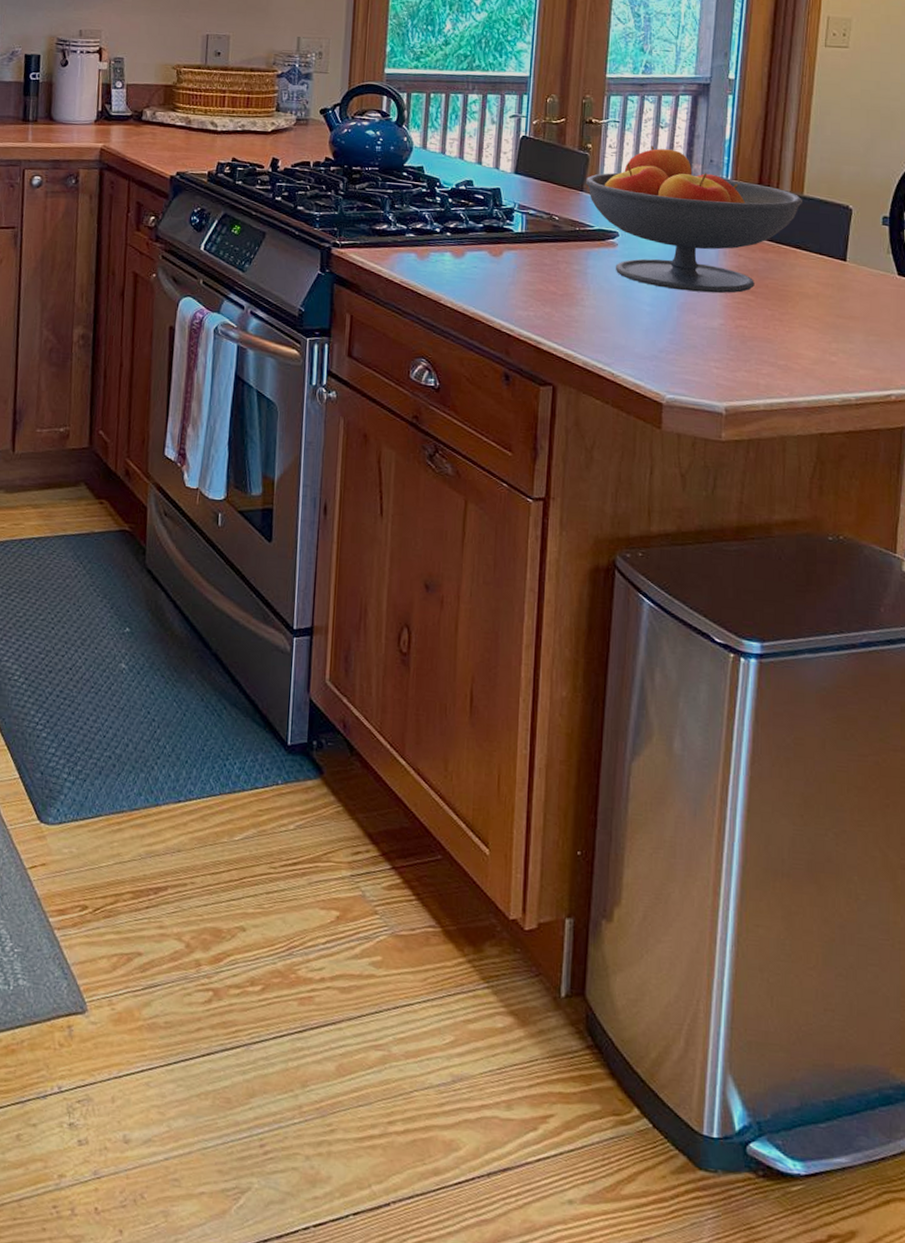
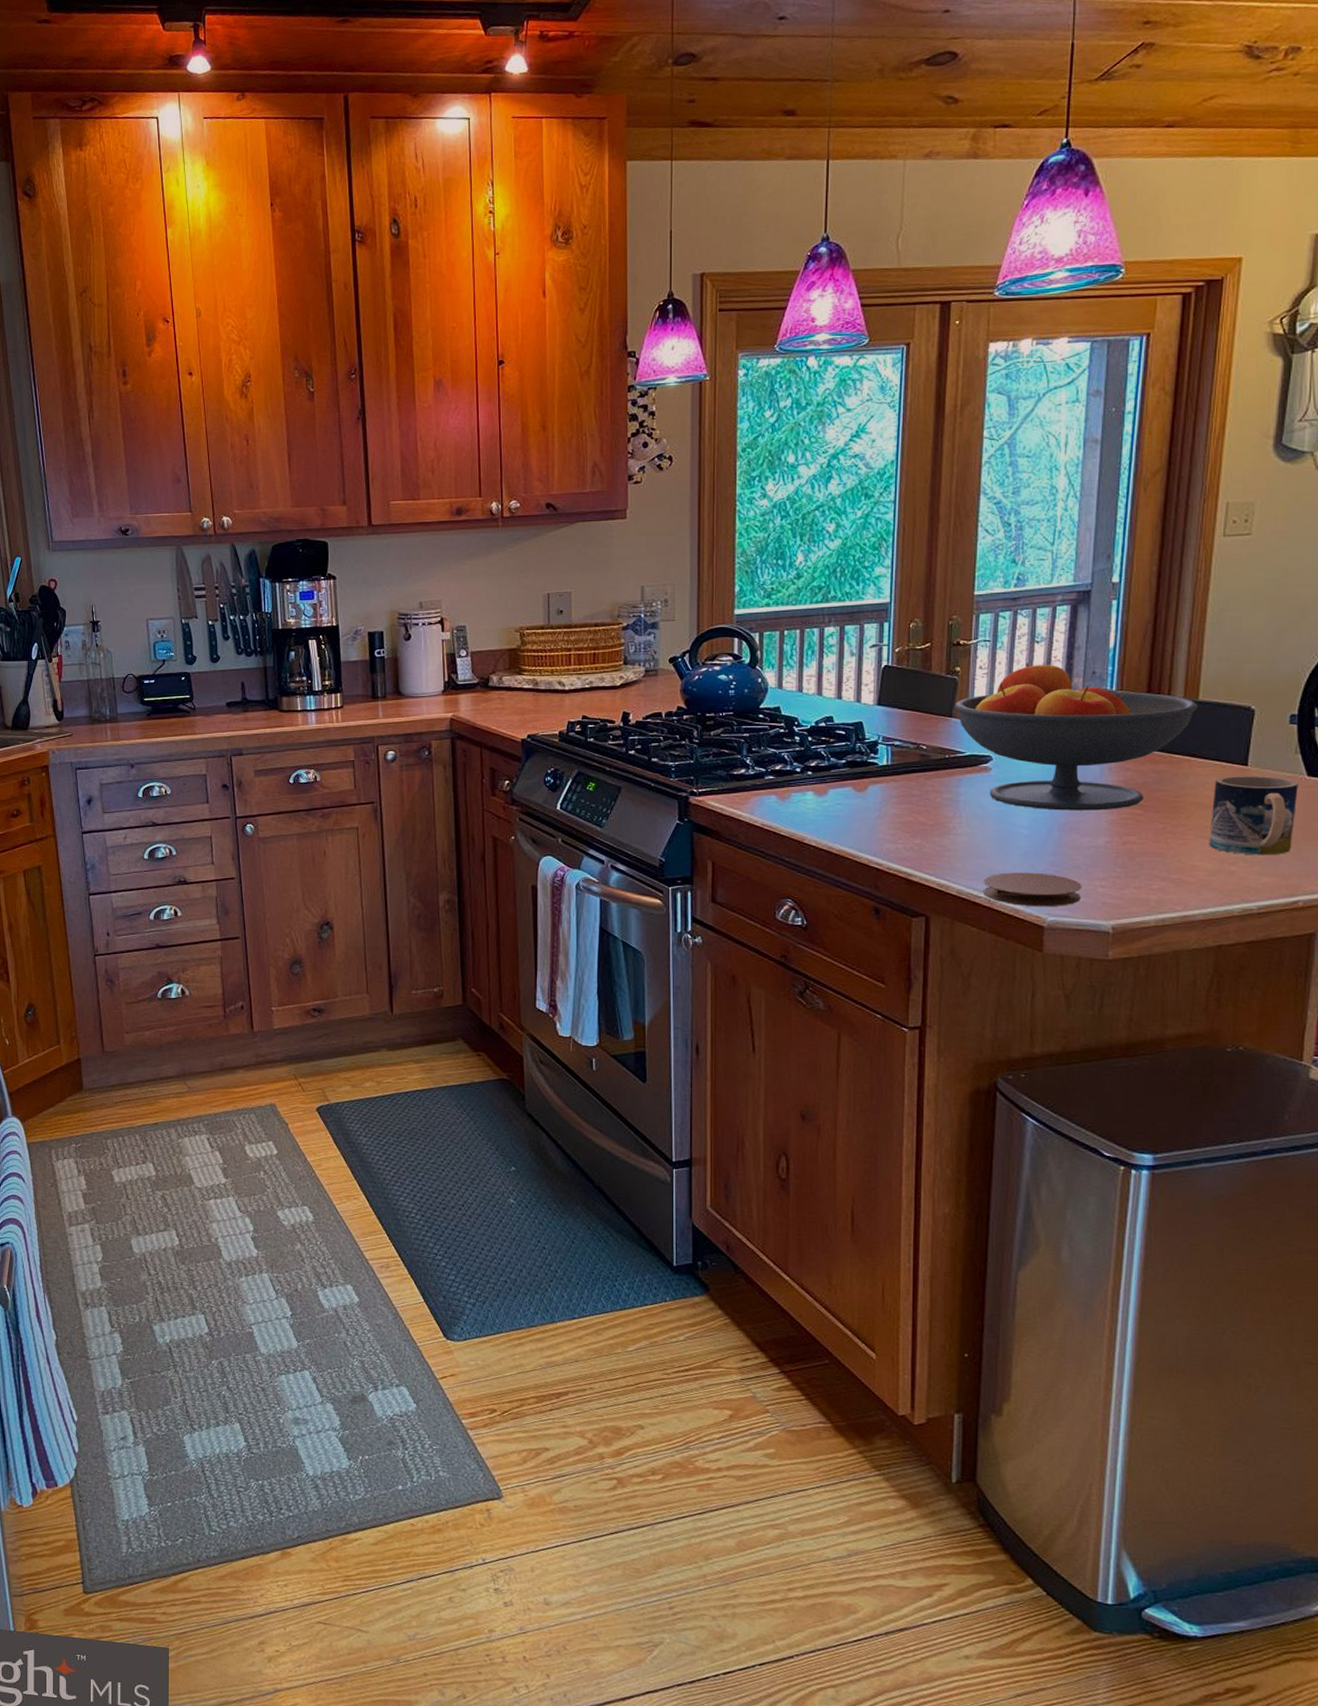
coaster: none [607,347,698,385] -> present [982,872,1082,907]
mug: none [812,269,890,349] -> present [1209,775,1298,856]

